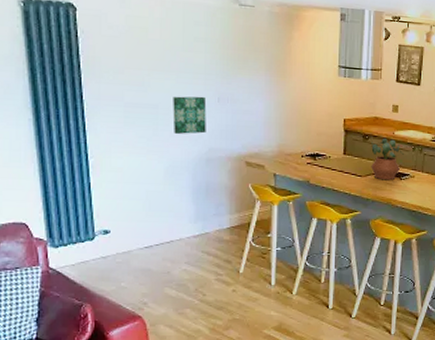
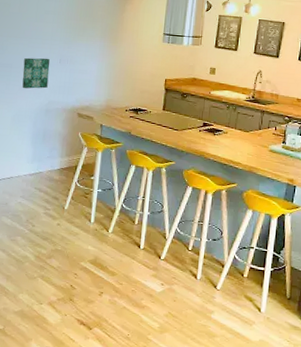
potted plant: present [371,137,404,181] -> none [187,96,218,135]

